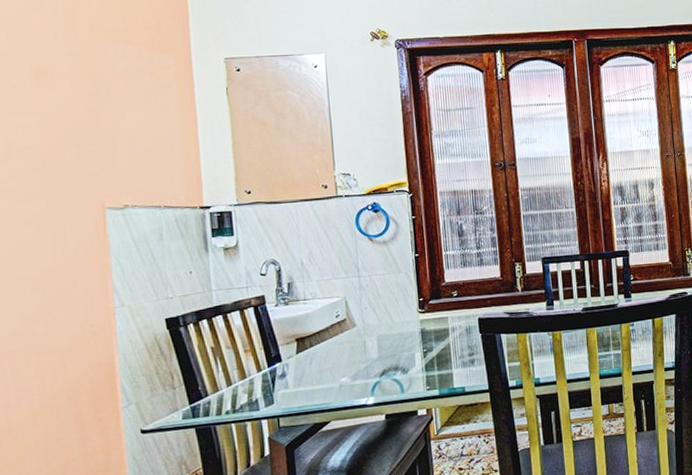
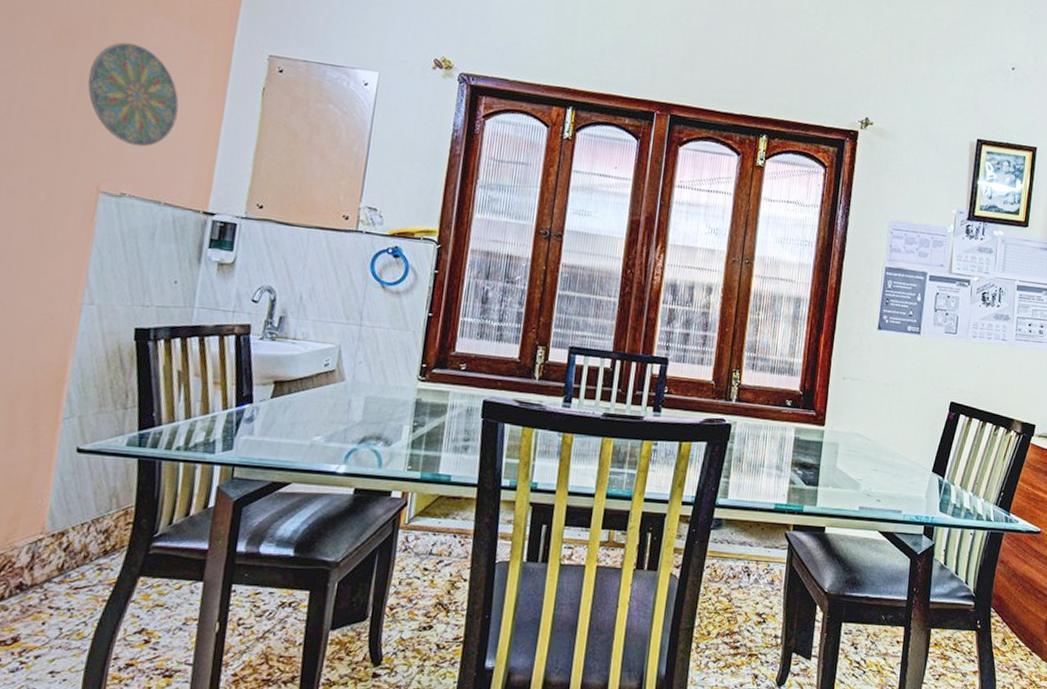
decorative plate: none [69,72,157,162] -> present [87,42,179,147]

